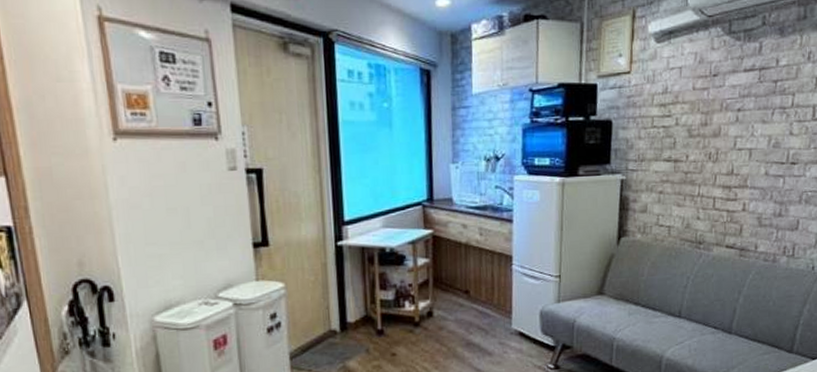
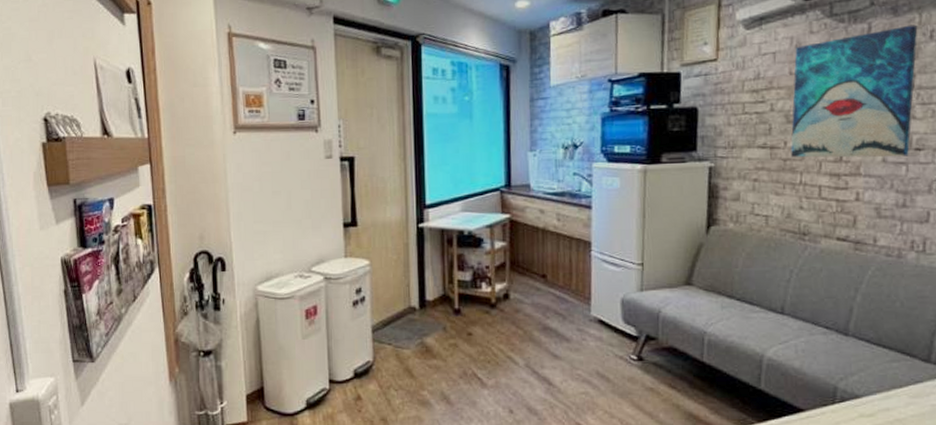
wall art: none [691,46,799,171] -> present [790,24,918,158]

